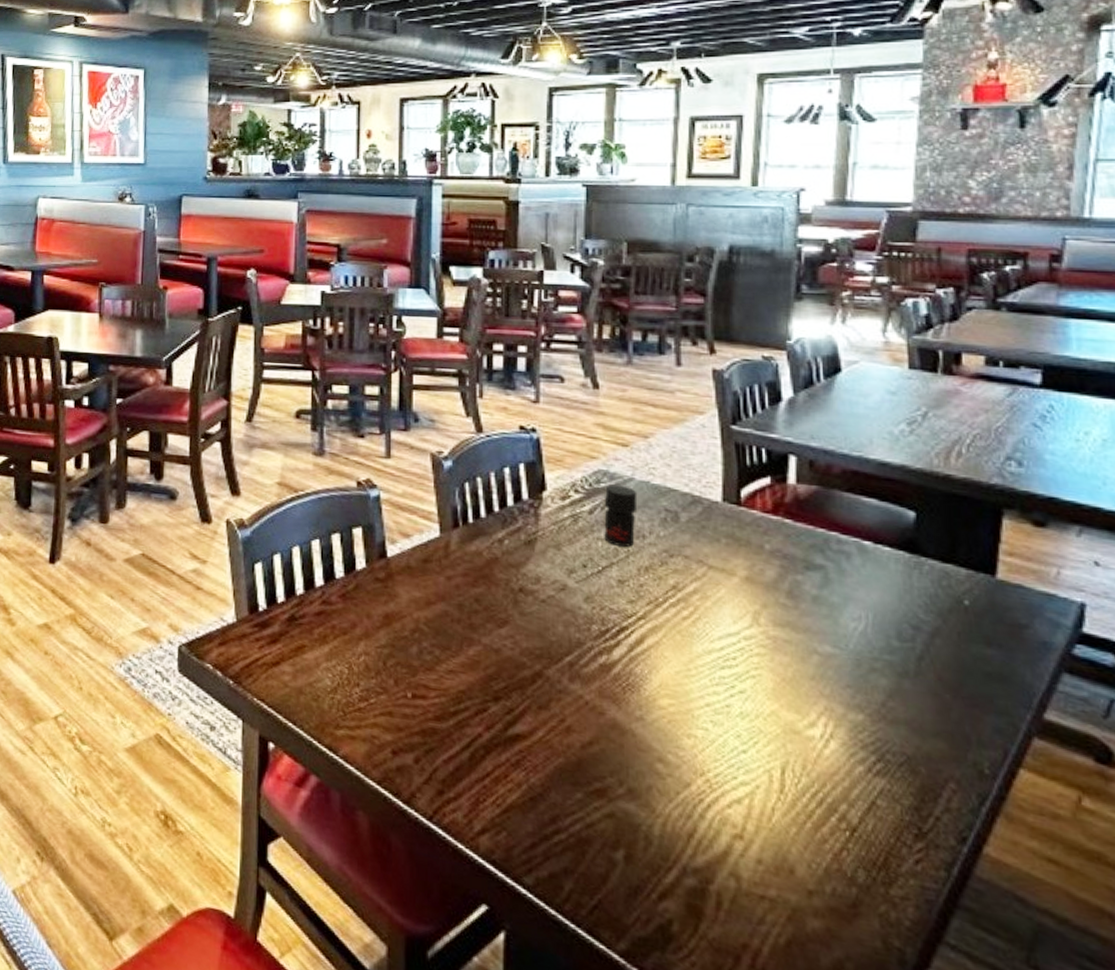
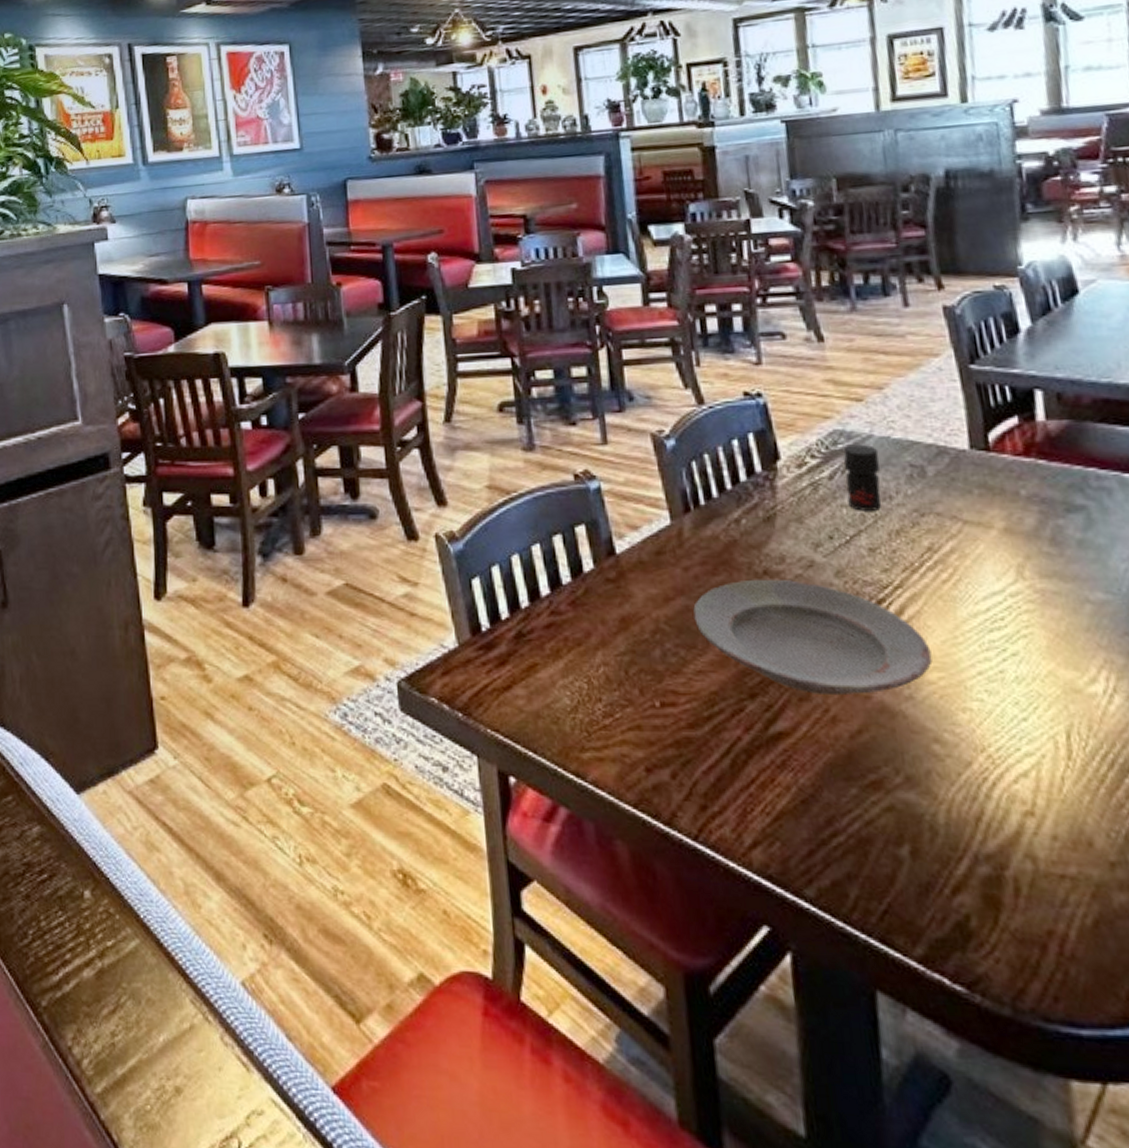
plate: none [451,594,665,710] -> present [693,579,933,696]

